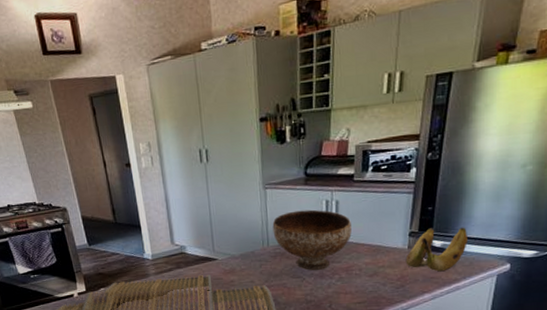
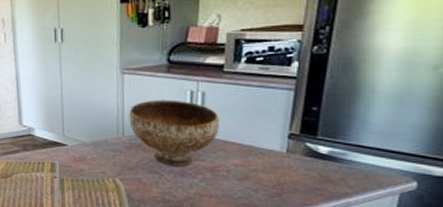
banana: present [405,227,467,272] -> none [283,131,361,183]

